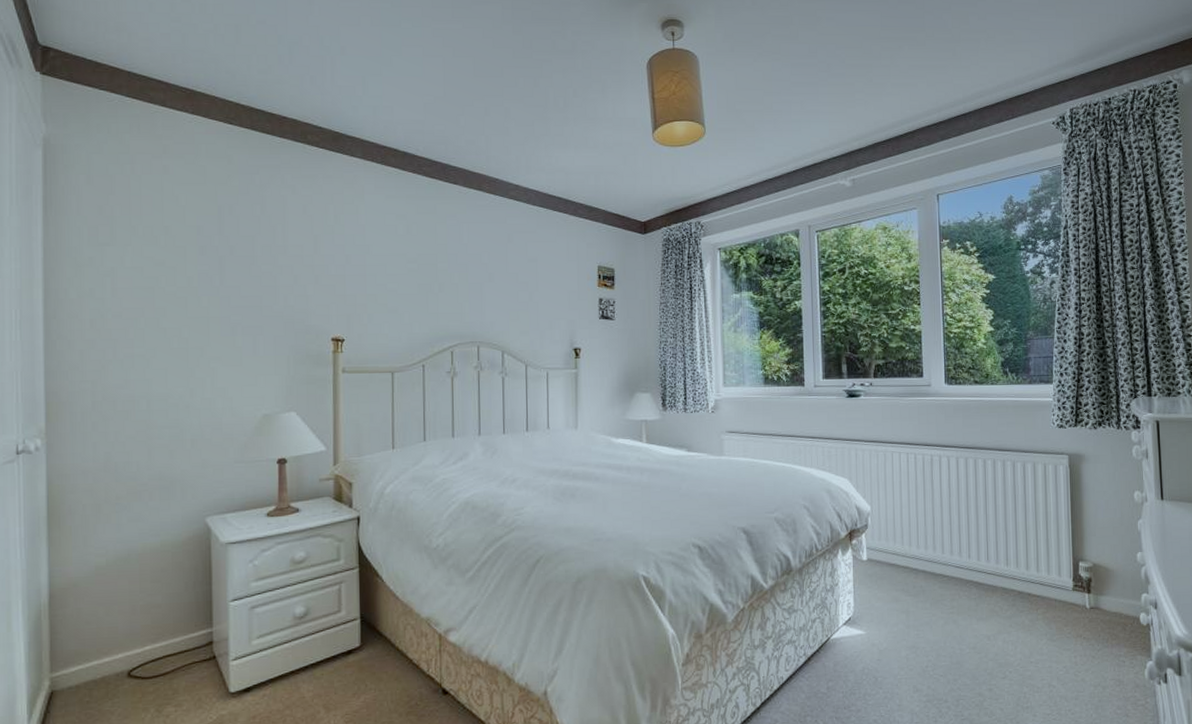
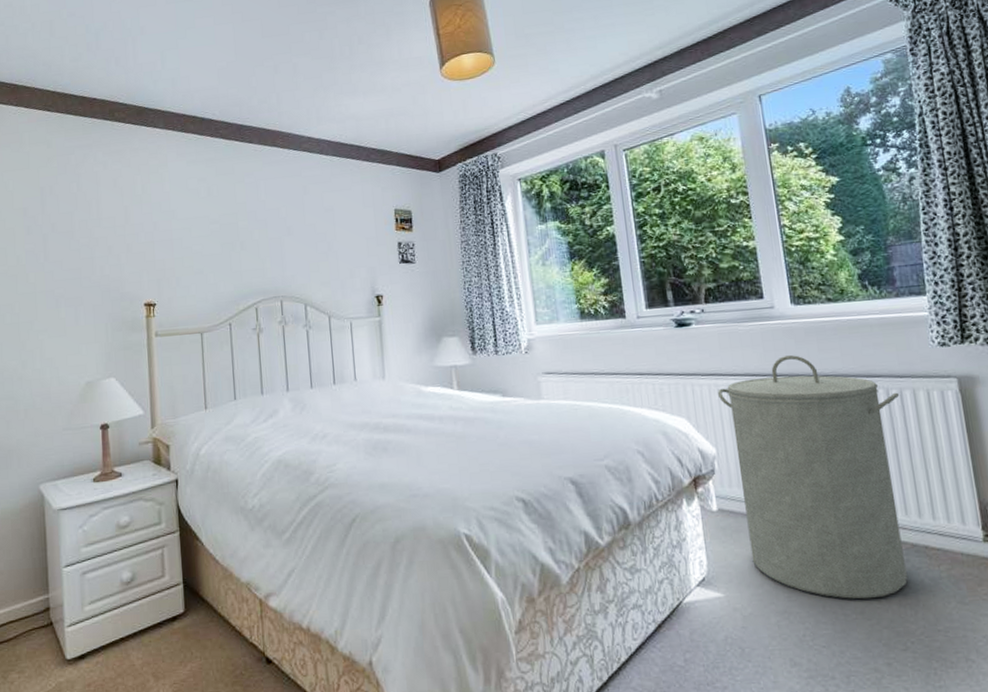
laundry hamper: none [876,428,1023,637] -> present [717,355,907,600]

